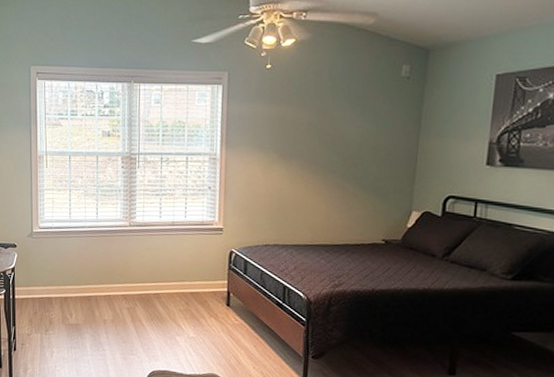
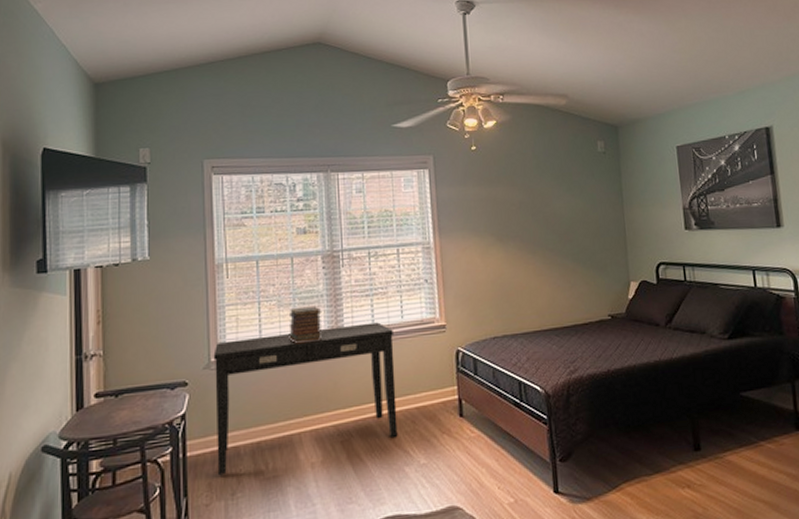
desk: none [35,217,177,316] -> present [213,322,398,476]
book stack: none [92,197,119,228] -> present [289,306,323,344]

